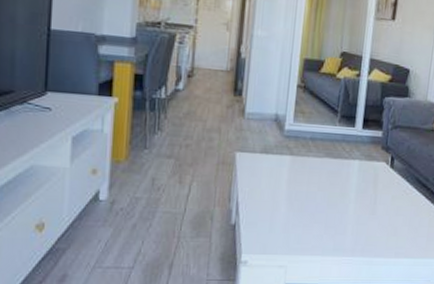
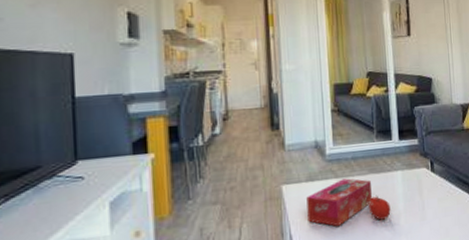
tissue box: none [256,157,326,202] -> present [306,178,372,226]
fruit: none [318,180,342,206] -> present [368,195,391,220]

